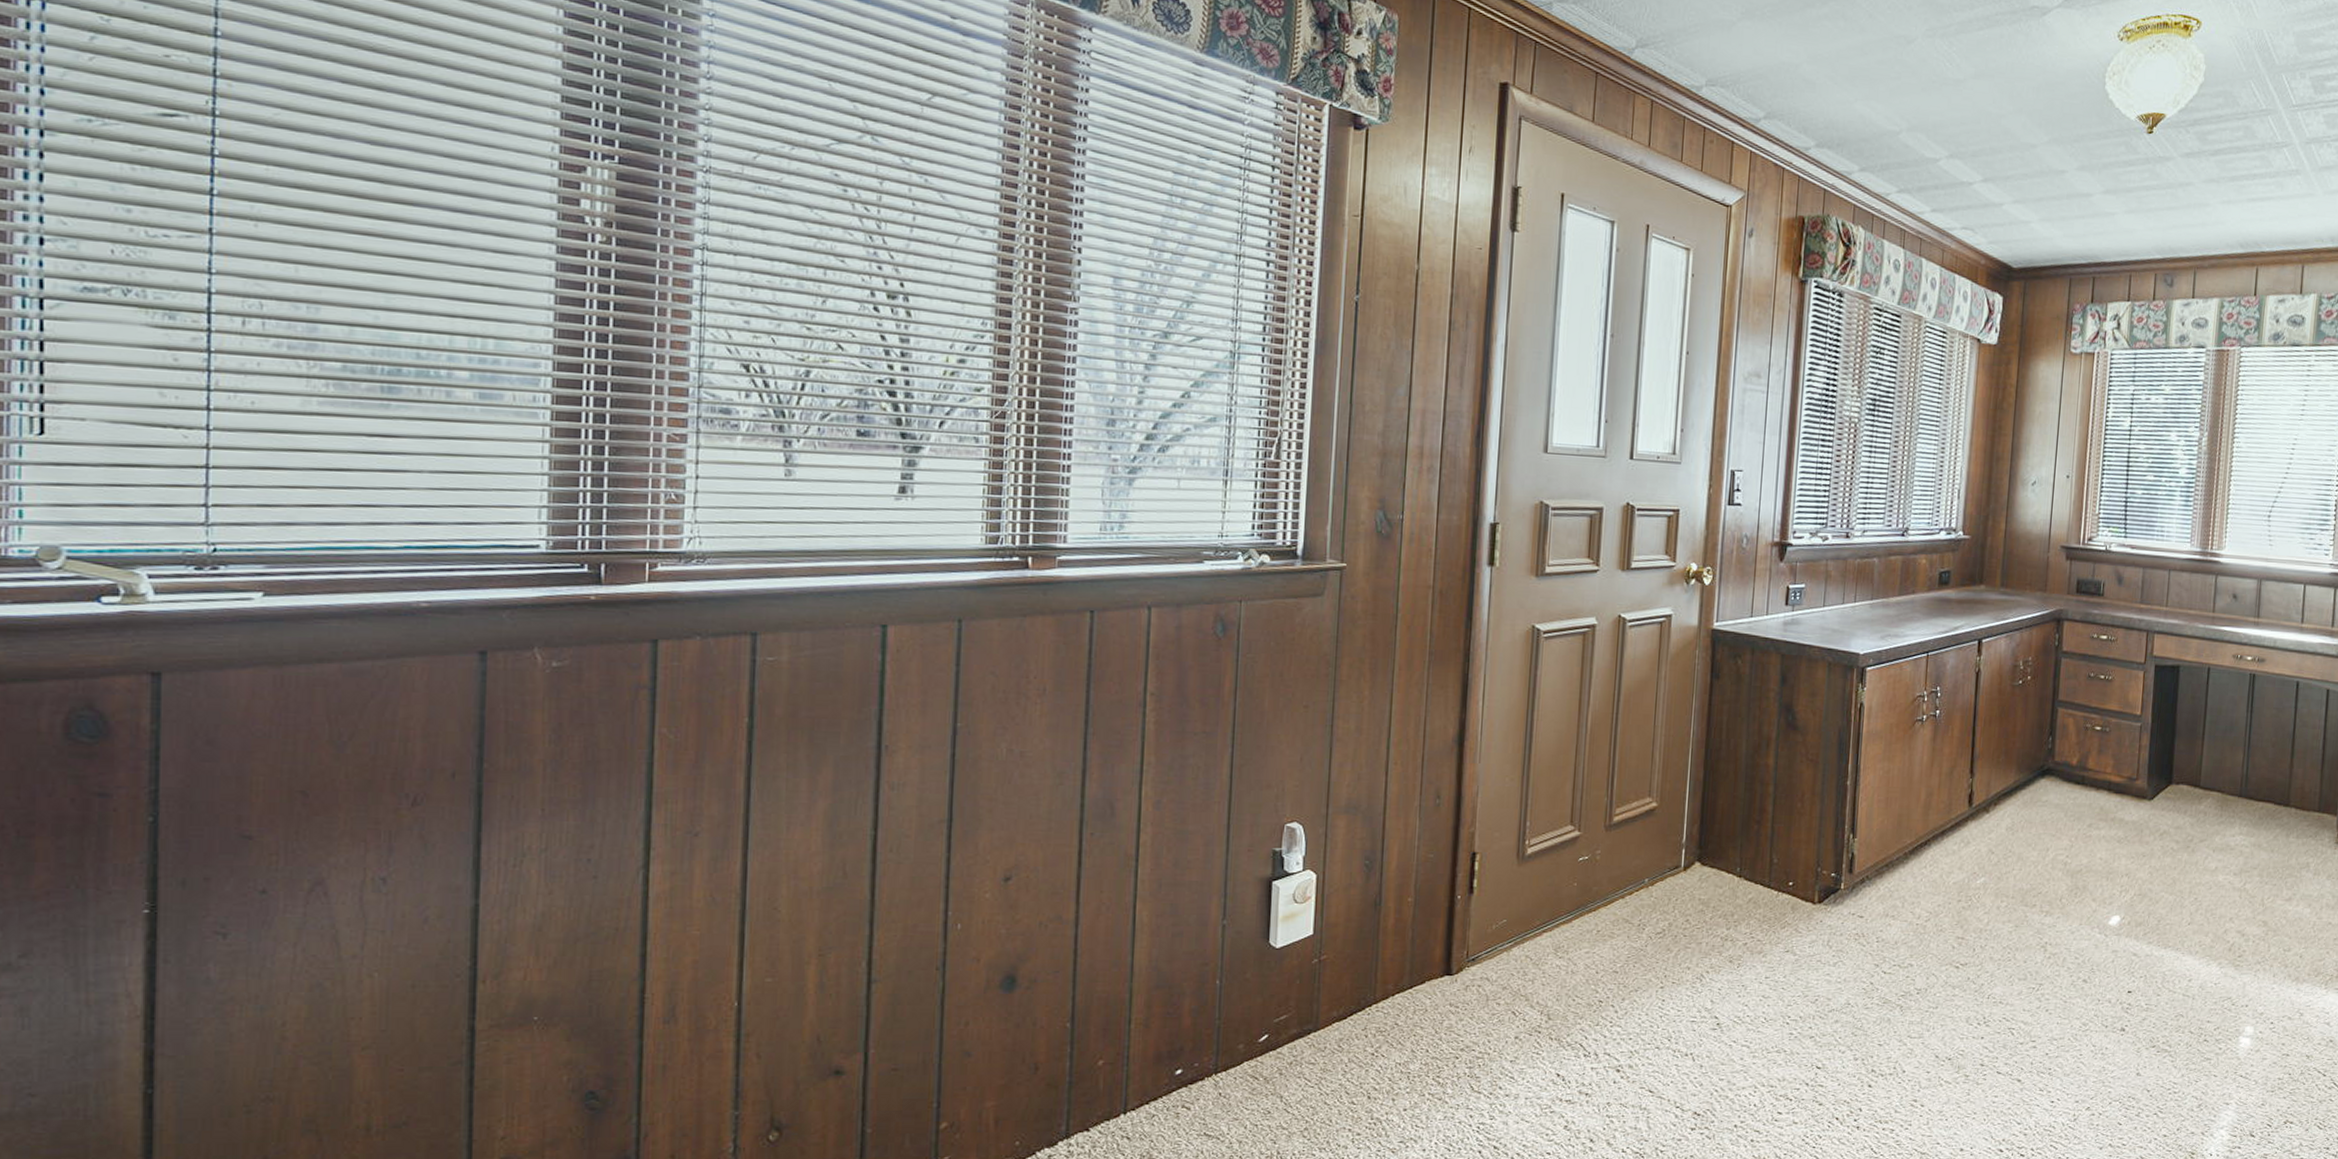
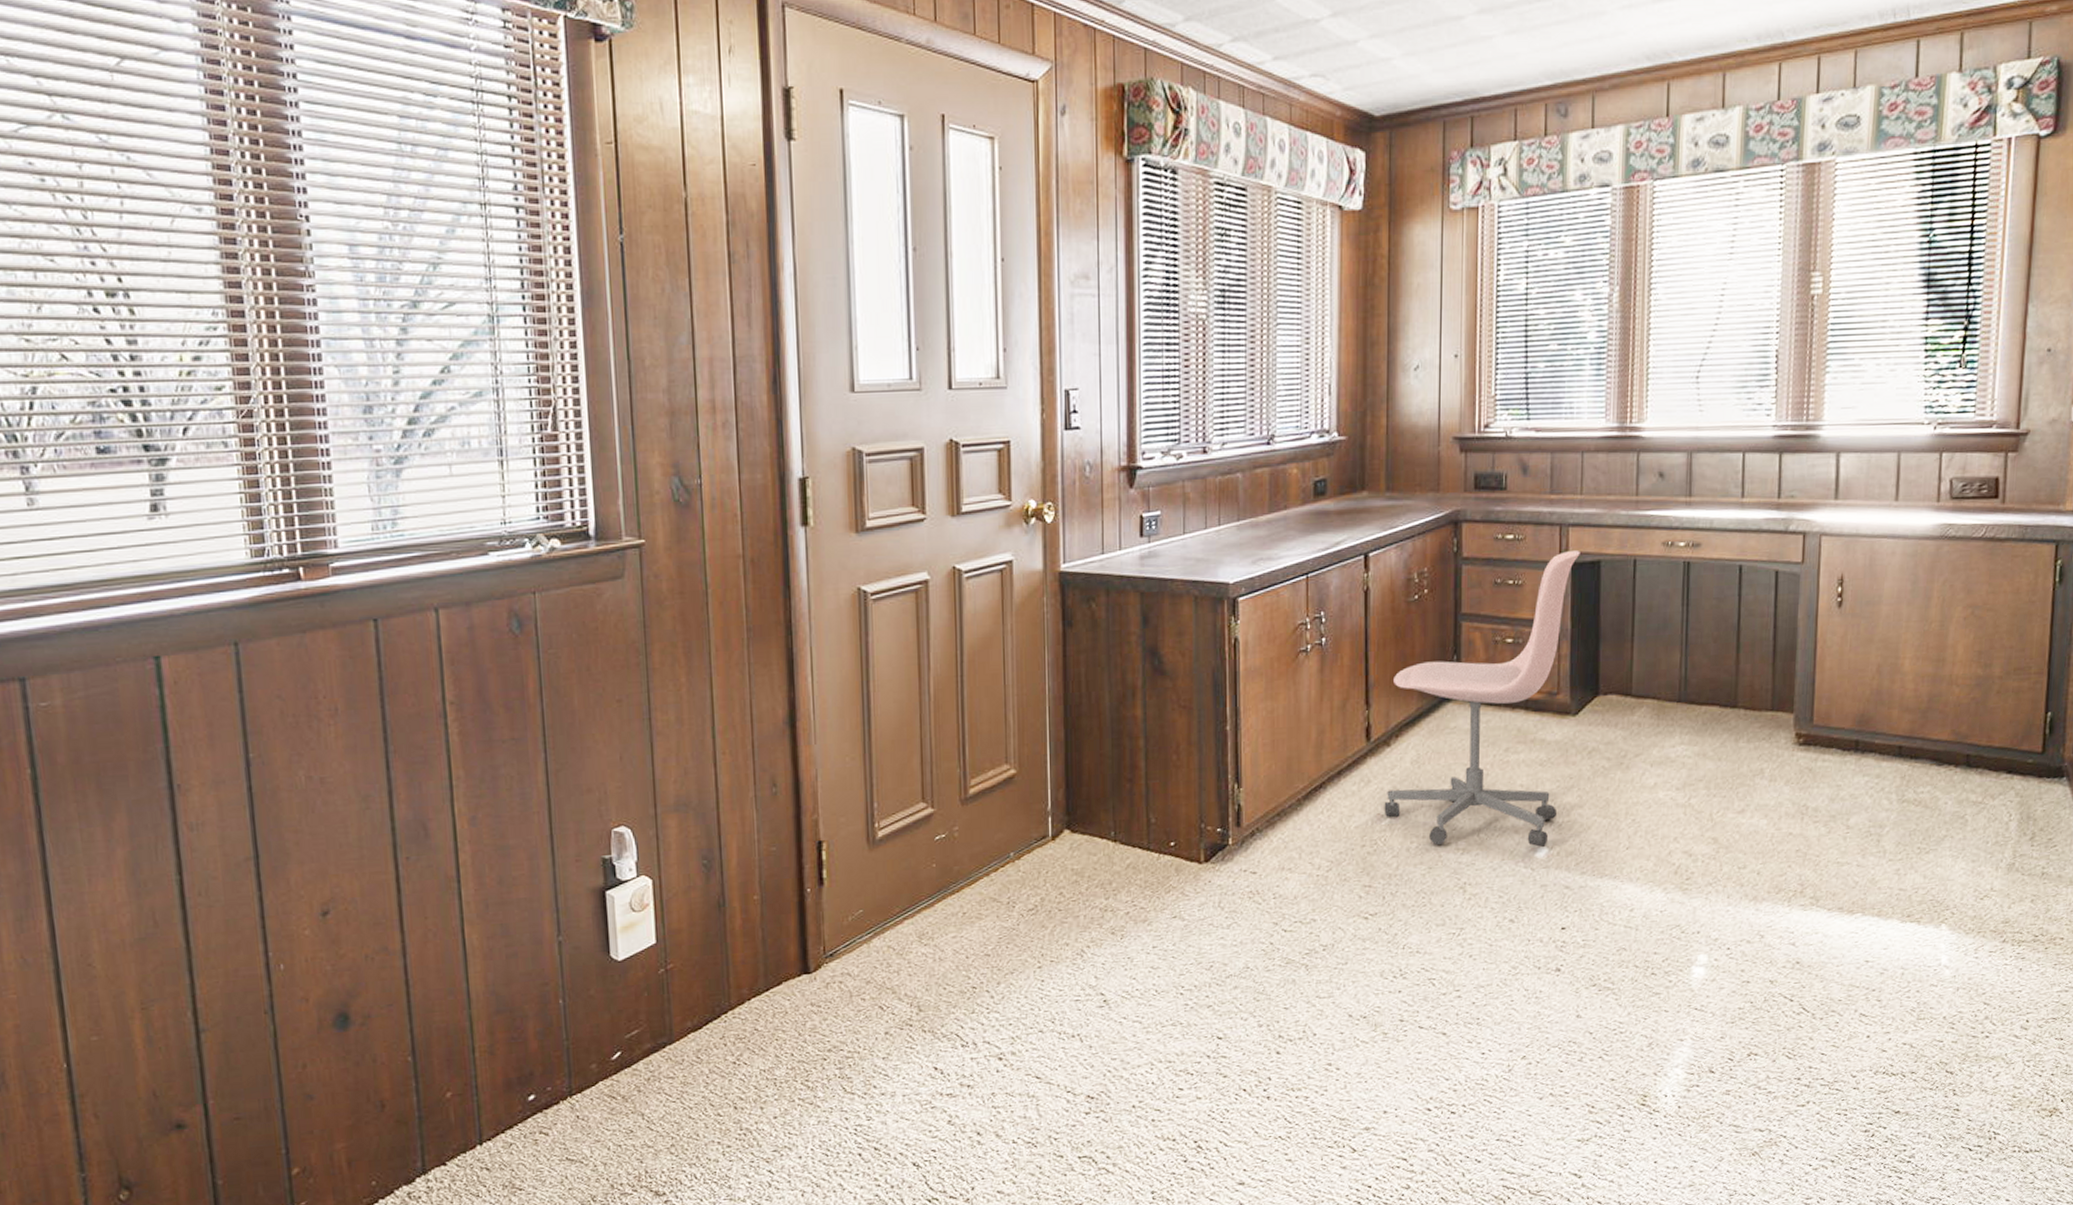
office chair: none [1979,655,2163,916] -> present [1384,551,1580,847]

